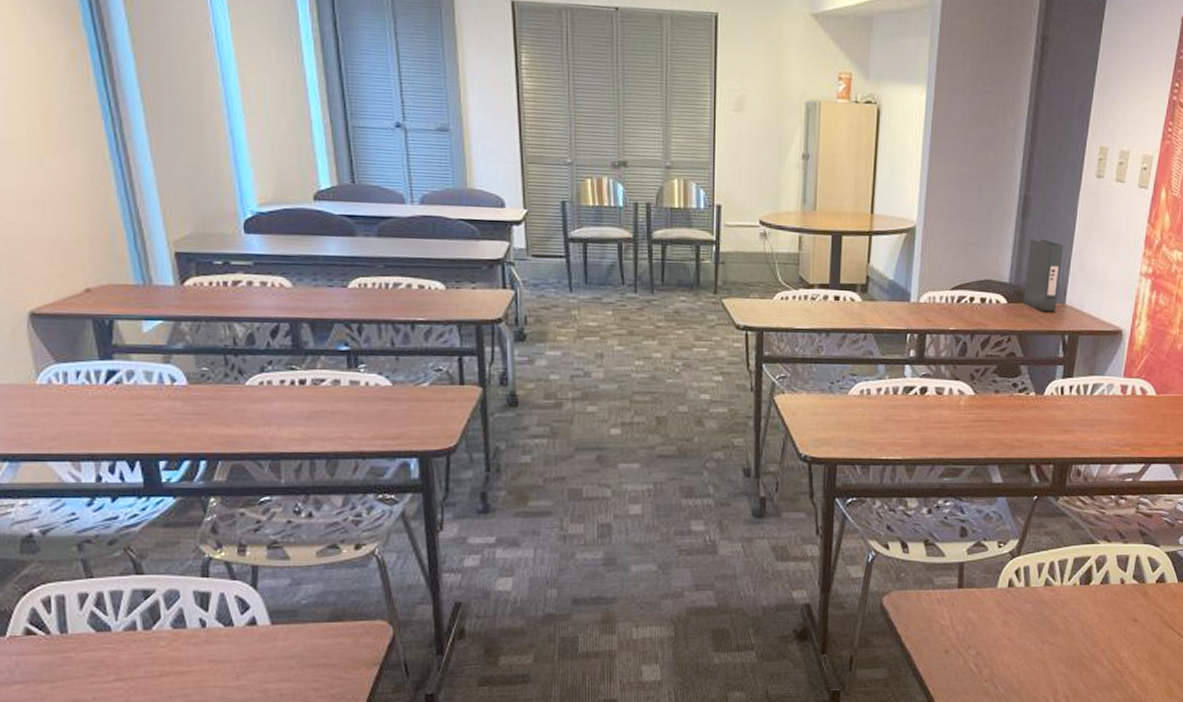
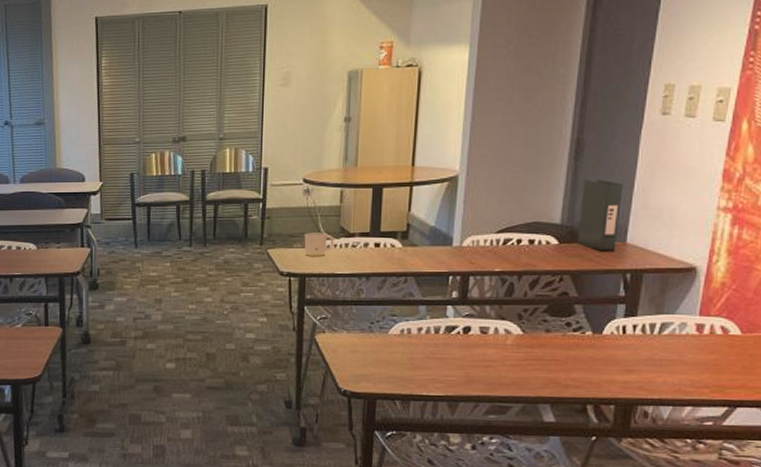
mug: none [761,281,793,309] -> present [304,232,334,256]

